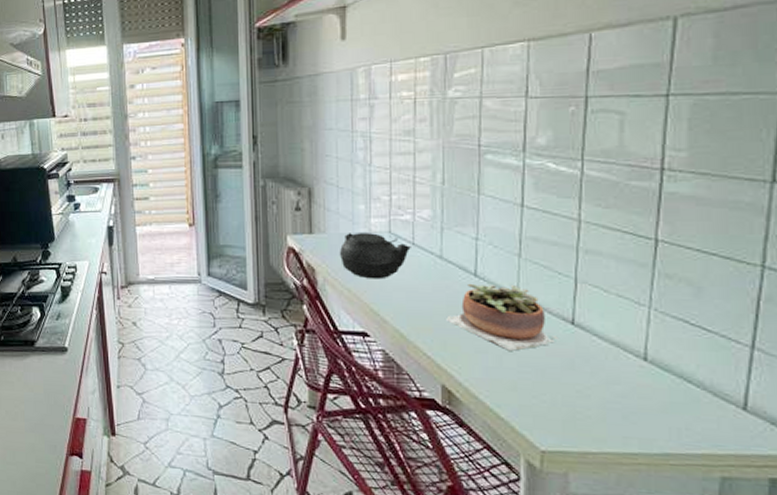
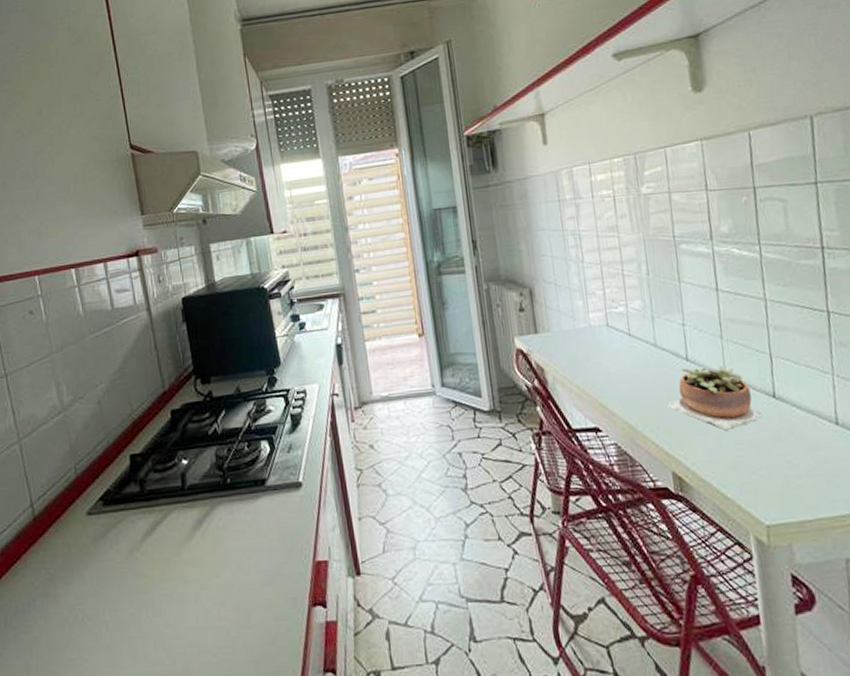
teapot: present [339,233,411,279] -> none [564,327,628,374]

